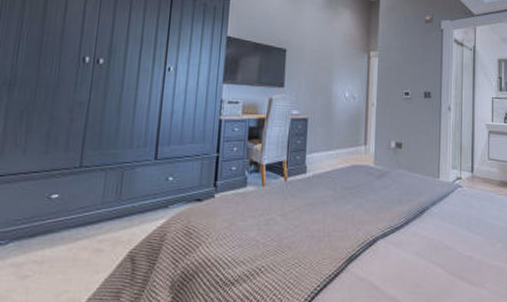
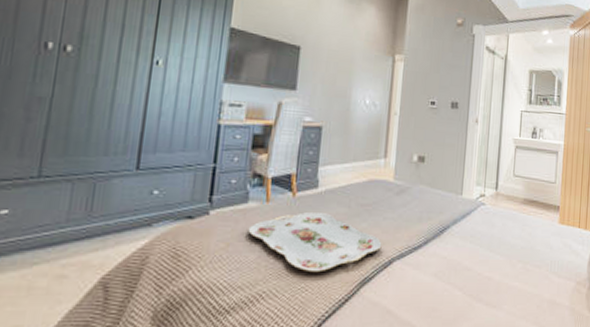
serving tray: none [247,195,366,250] -> present [248,212,382,273]

